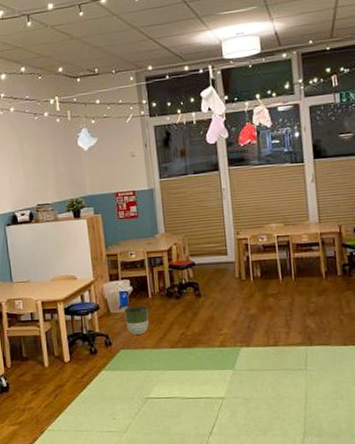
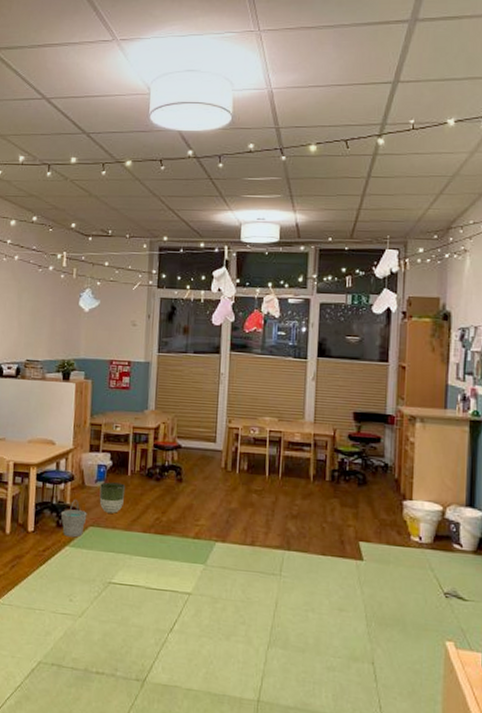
bucket: none [92,327,117,362] -> present [60,500,87,538]

